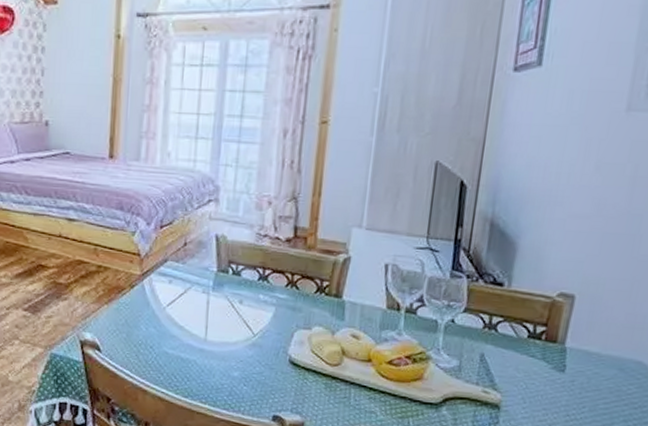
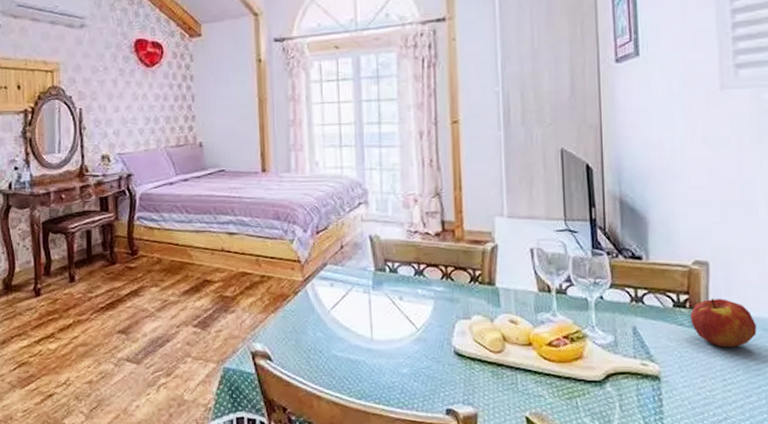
apple: none [543,333,613,385] -> present [690,299,757,348]

